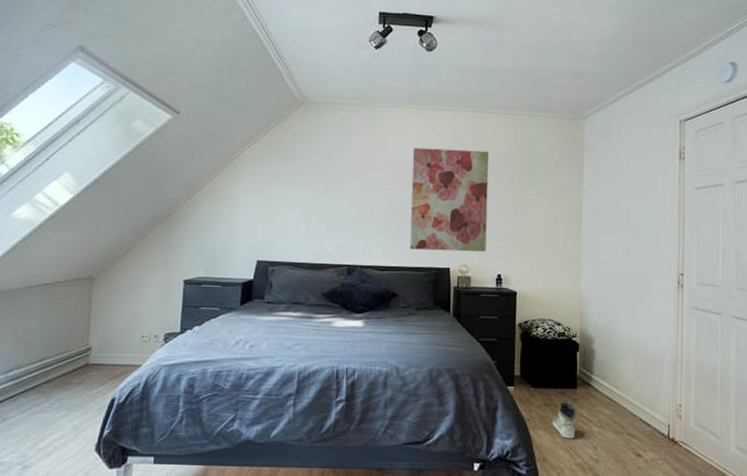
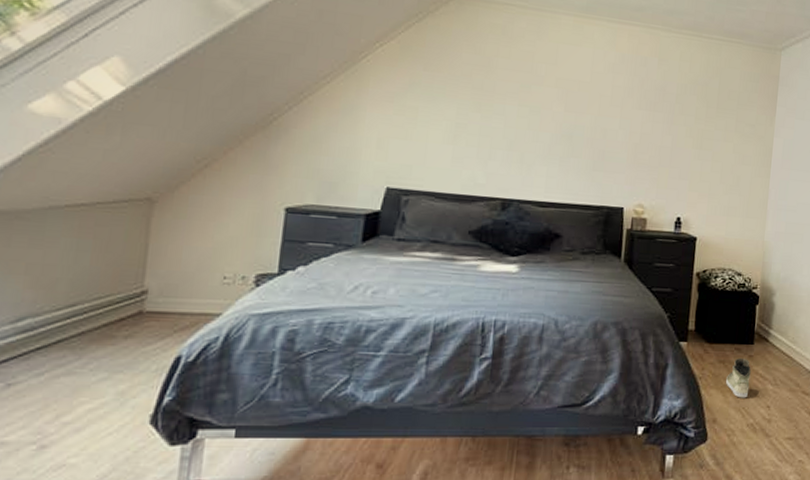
wall art: present [410,147,489,253] -> none [578,65,676,192]

